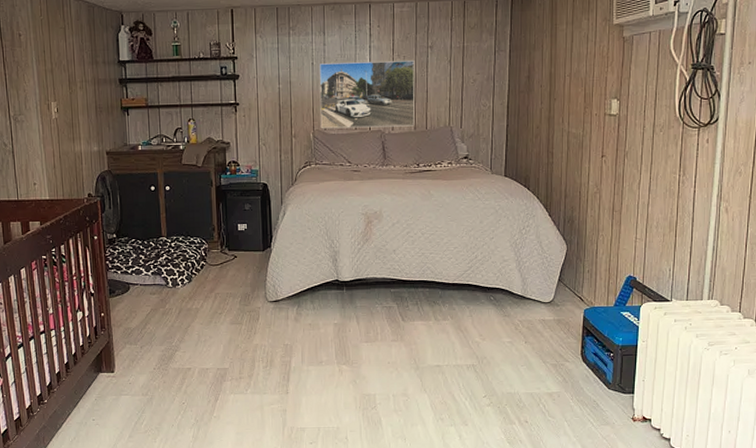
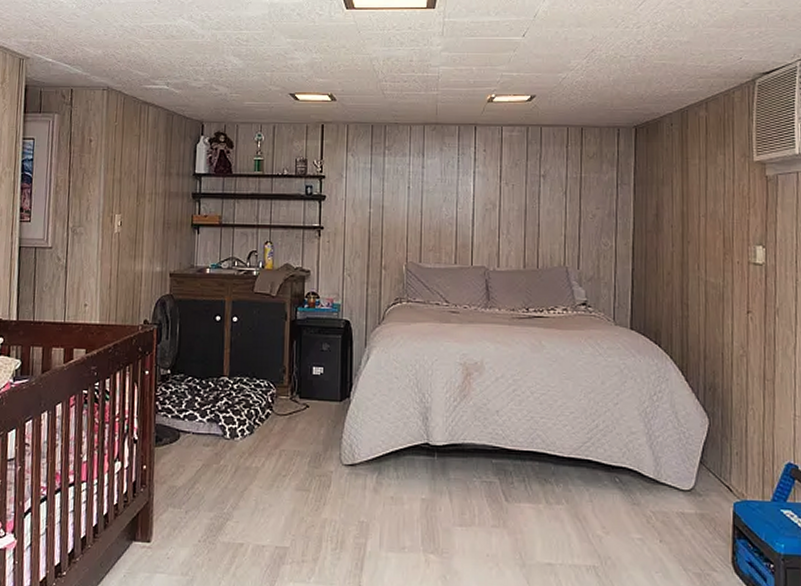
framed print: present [319,60,415,129] -> none [415,188,525,264]

